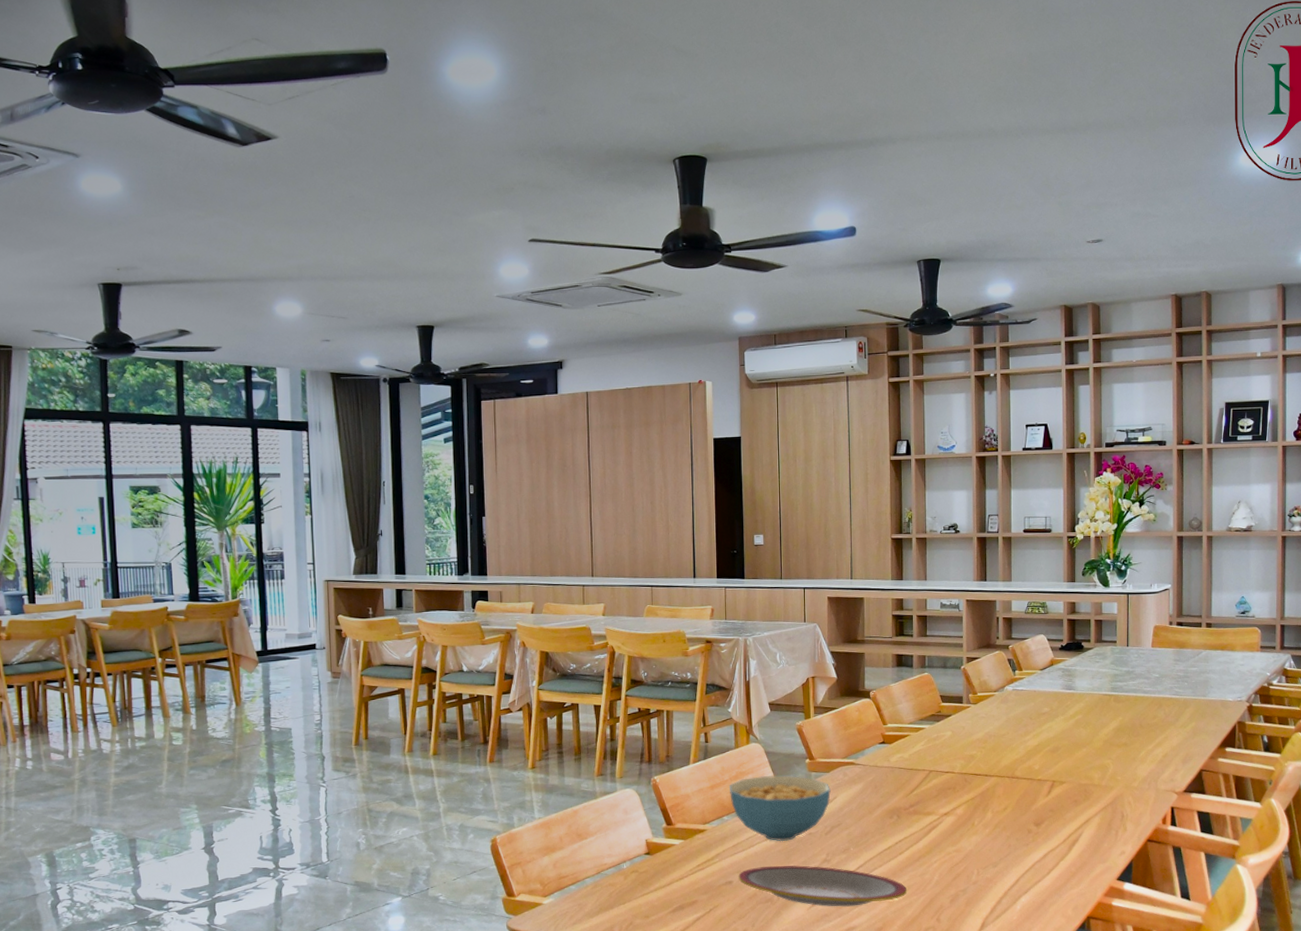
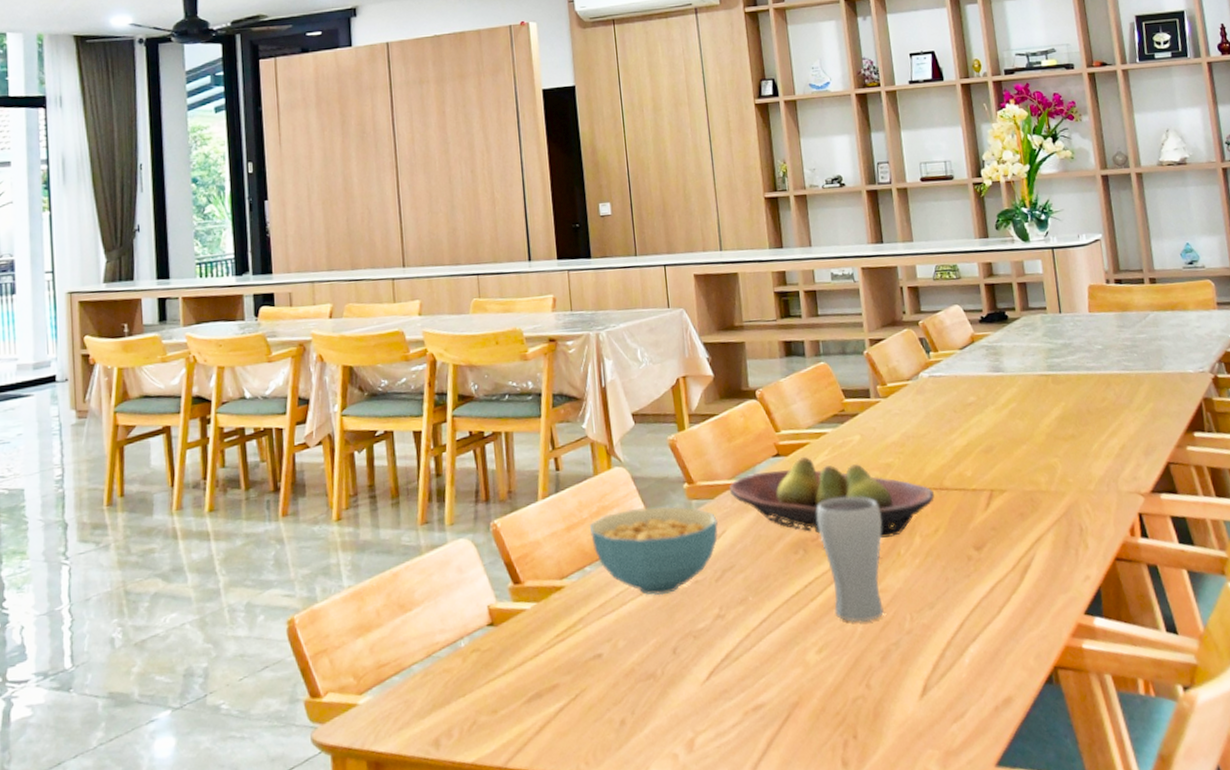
plate: present [738,865,906,907] -> none [609,625,825,679]
fruit bowl: none [843,746,1006,811] -> present [730,457,934,538]
drinking glass: none [910,778,962,873] -> present [816,496,885,622]

